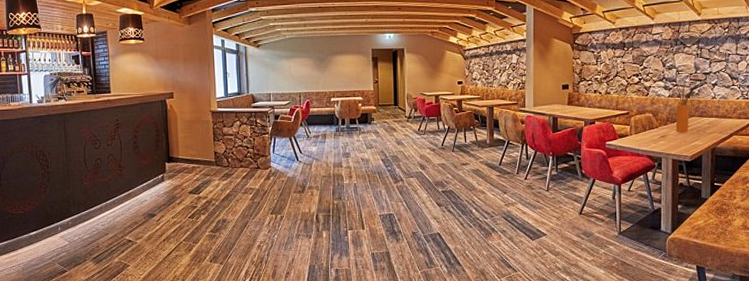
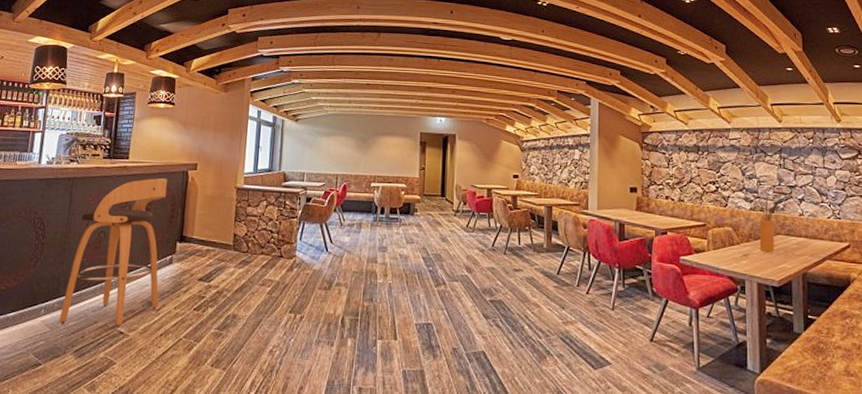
bar stool: none [74,108,158,238] -> present [58,178,168,327]

